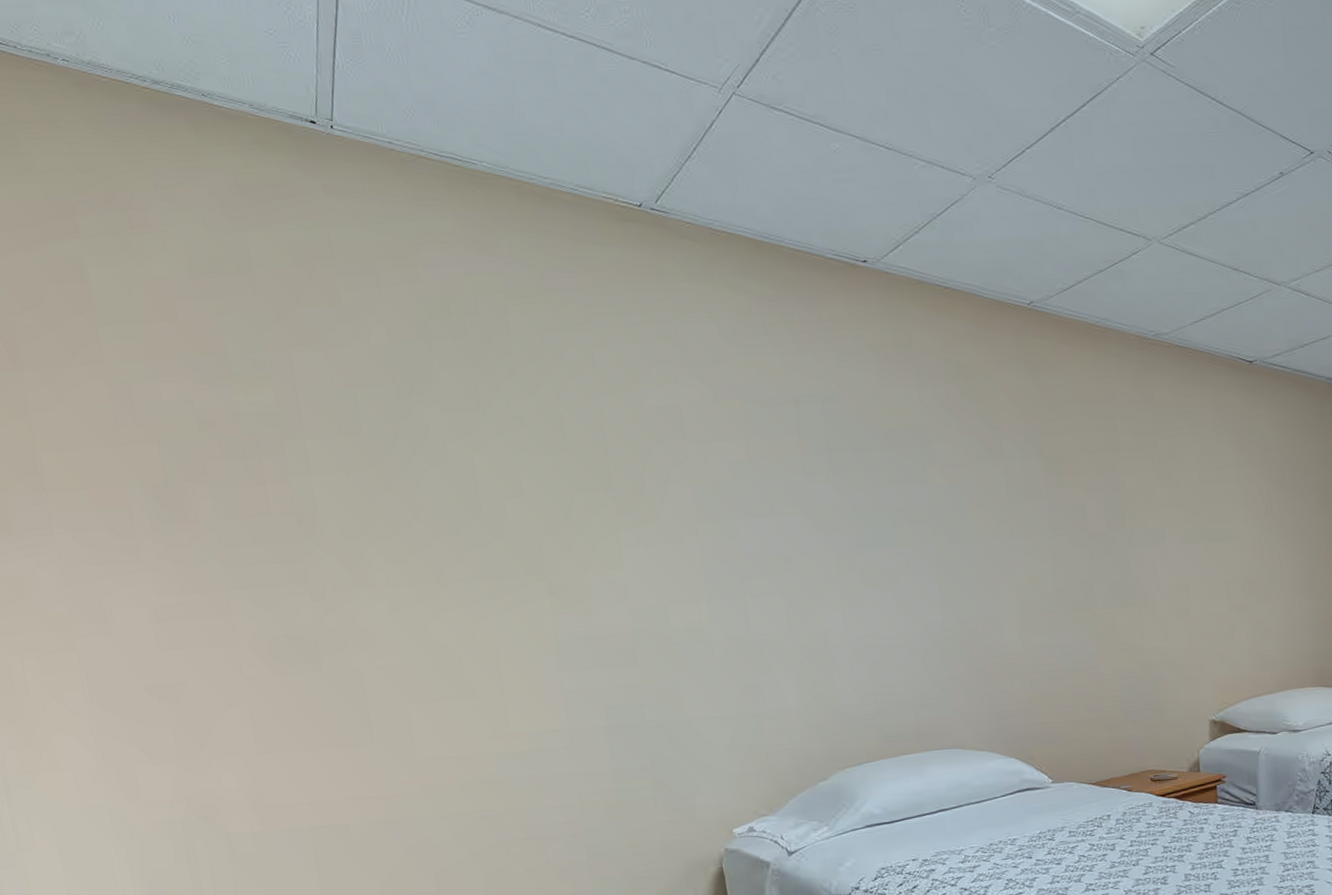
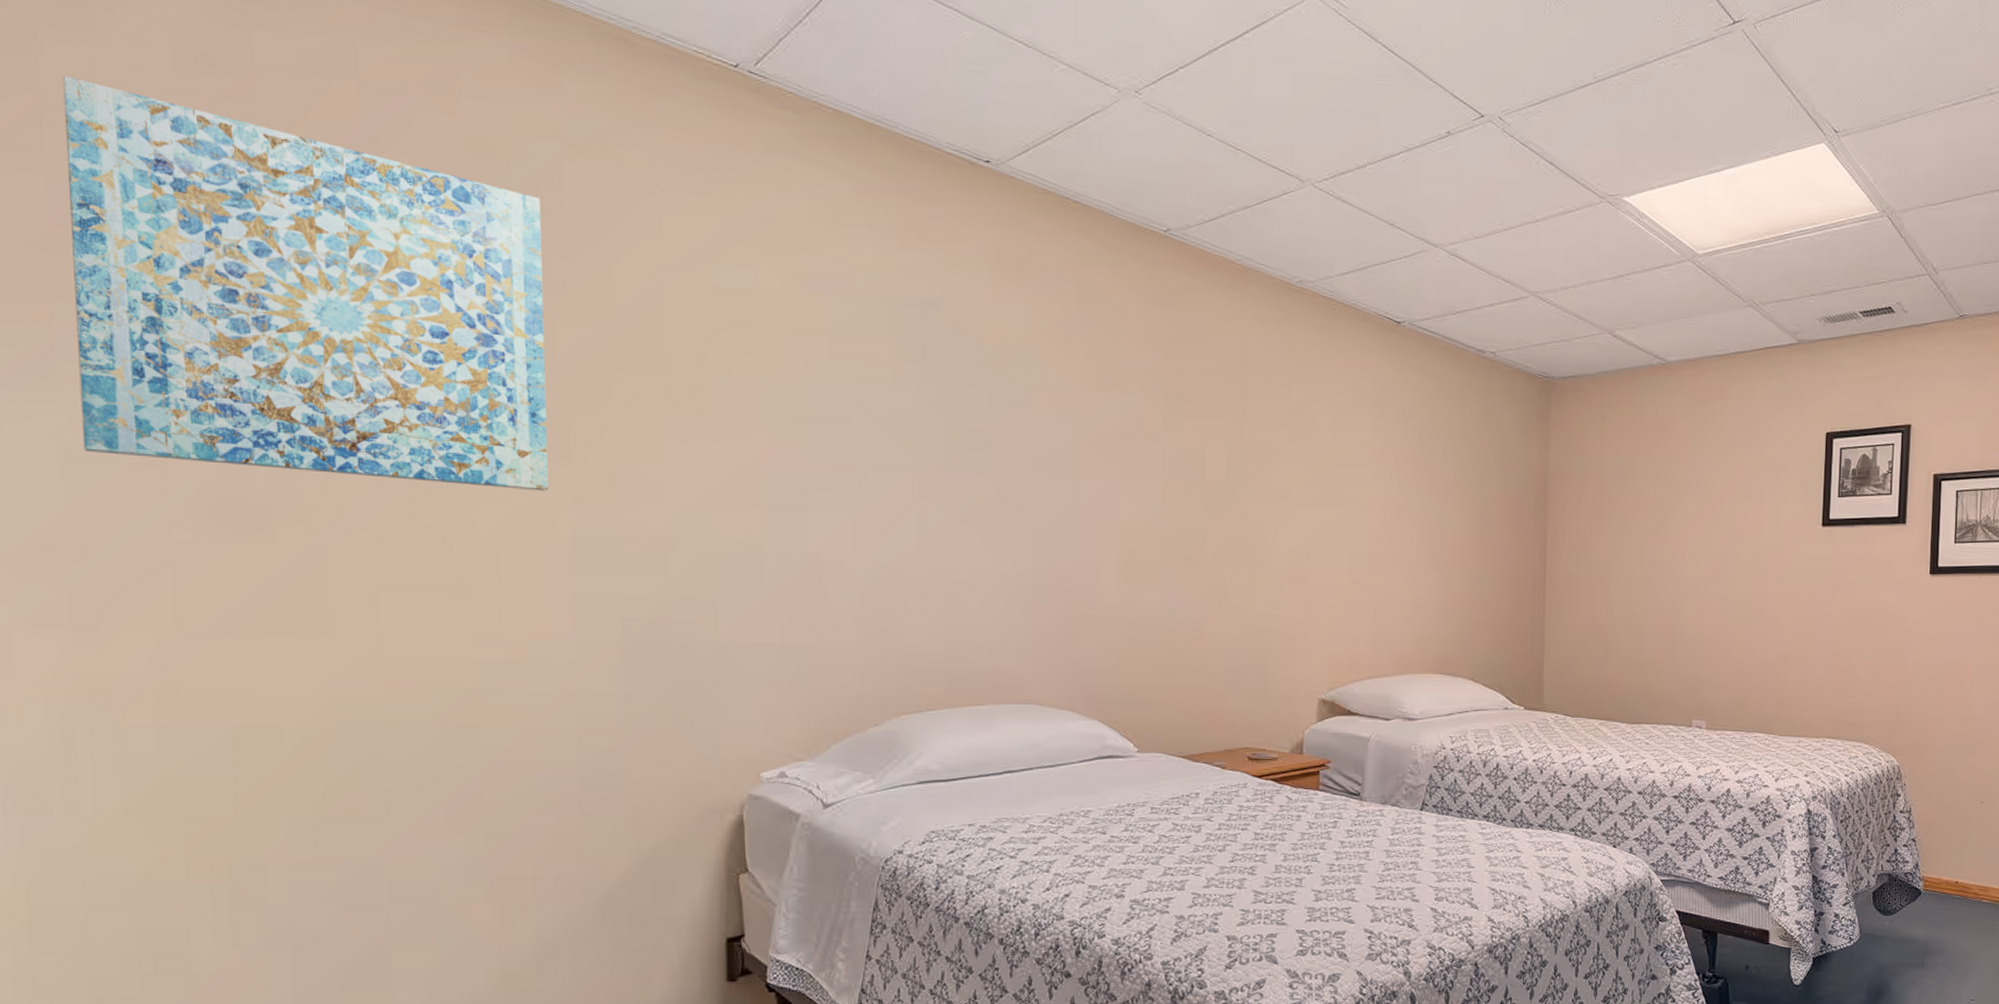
wall art: none [108,294,531,611] -> present [62,76,548,491]

